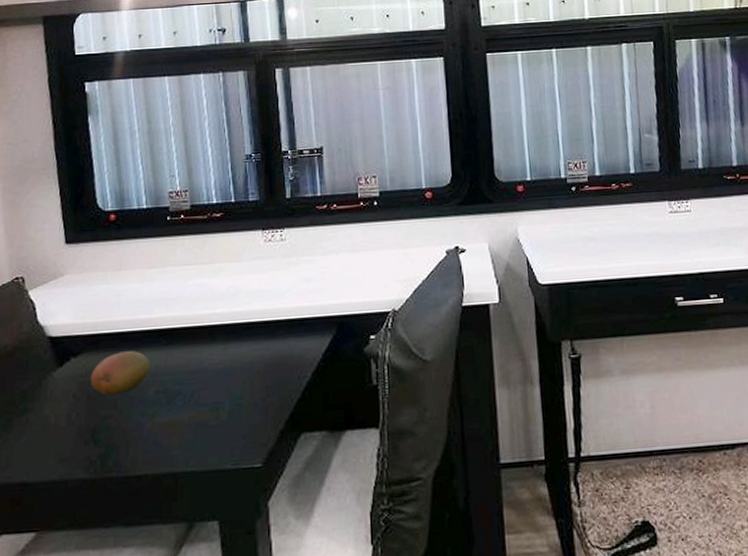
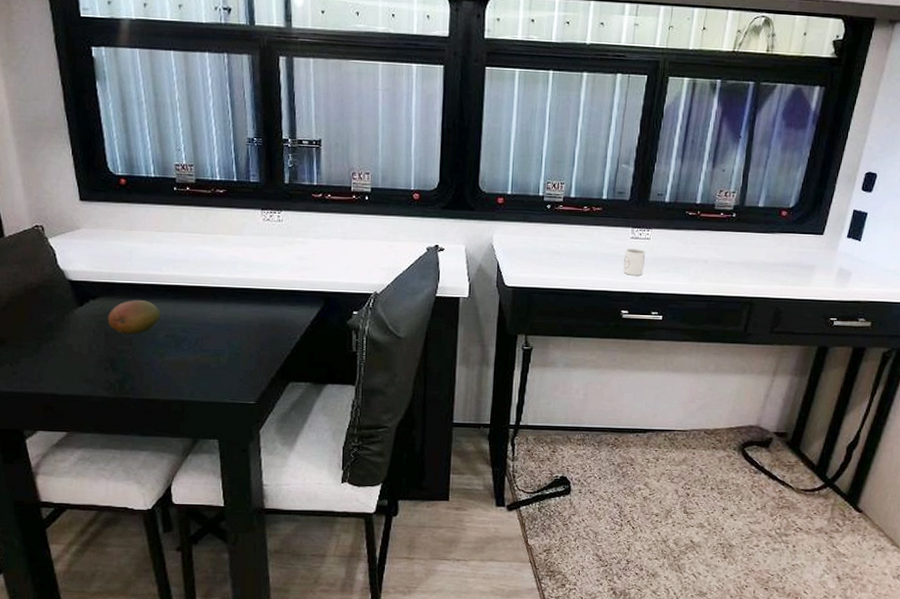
mug: none [666,224,691,255] -> present [623,249,646,276]

